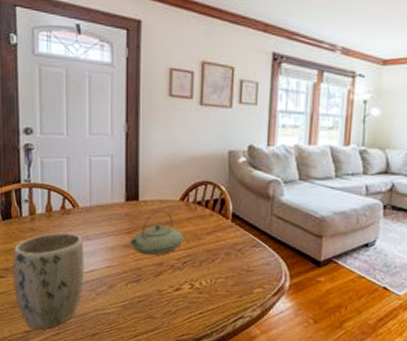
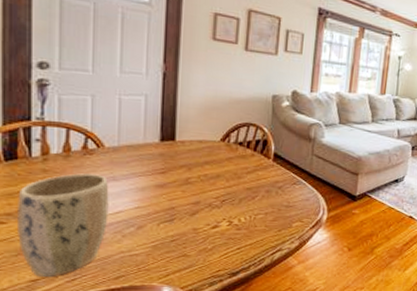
teapot: present [130,210,185,256] -> none [163,150,224,195]

